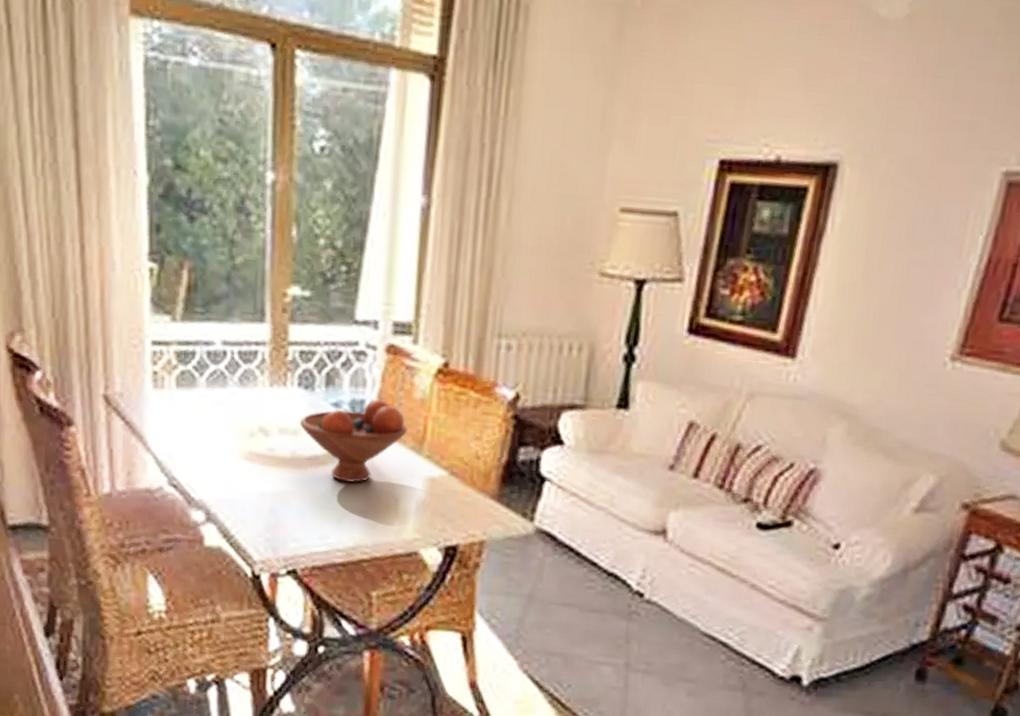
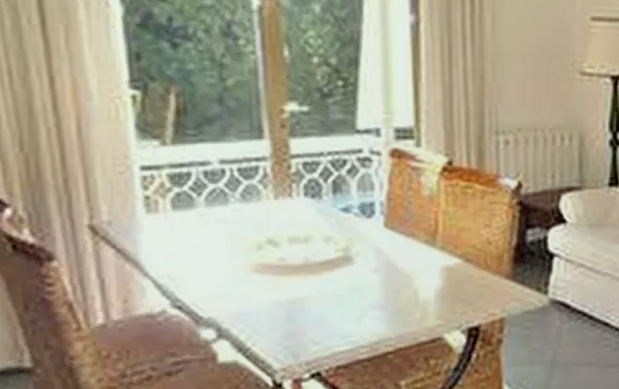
fruit bowl: present [299,399,408,483] -> none [309,200,420,282]

